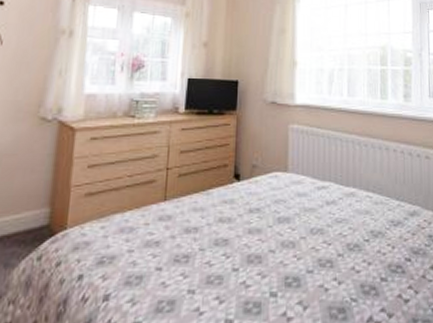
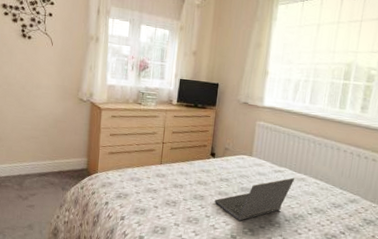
laptop computer: none [244,193,343,268] -> present [214,177,295,221]

